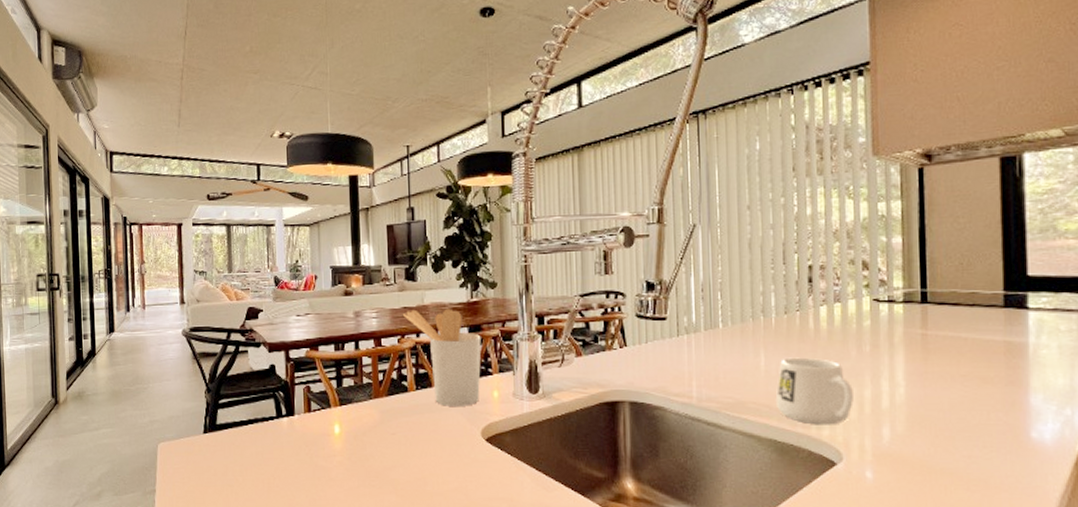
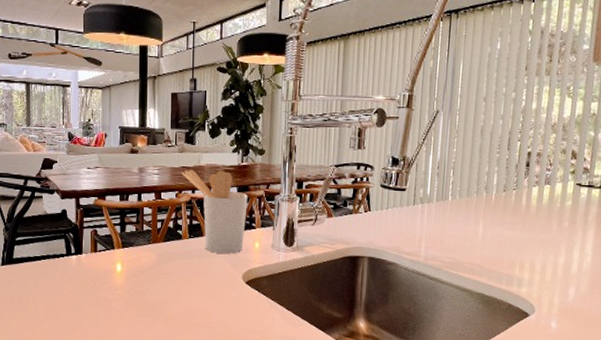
mug: present [775,357,853,425] -> none [487,228,550,284]

